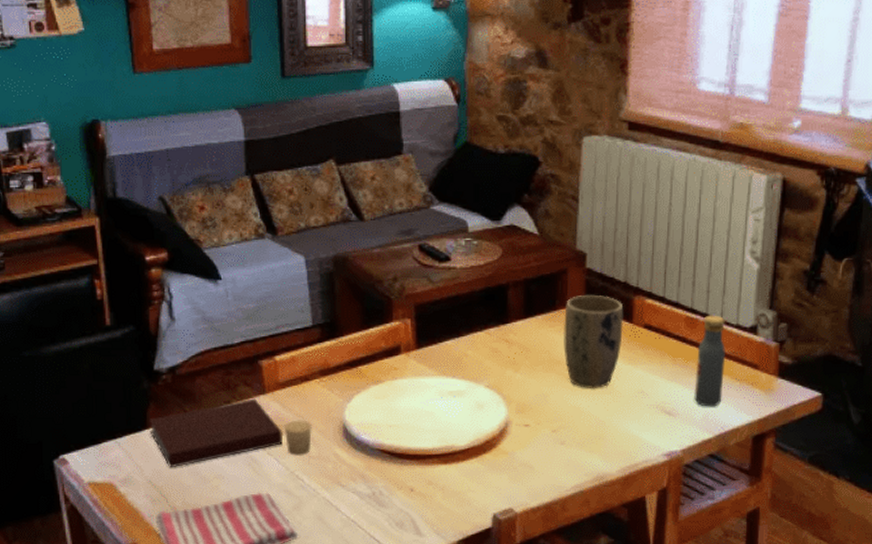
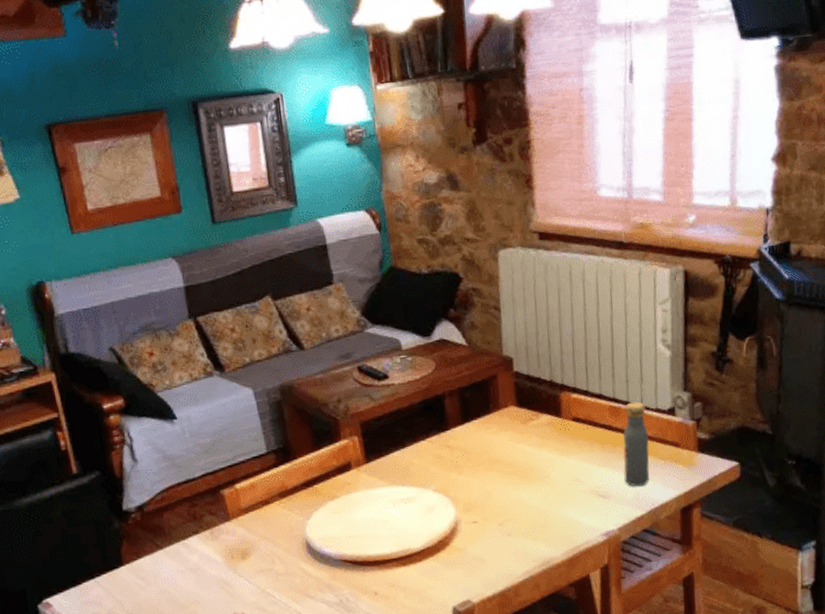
notebook: present [149,398,284,468] -> none [124,526,252,600]
candle: present [284,420,312,457] -> none [251,540,279,575]
plant pot: present [564,295,624,388] -> none [498,395,554,482]

